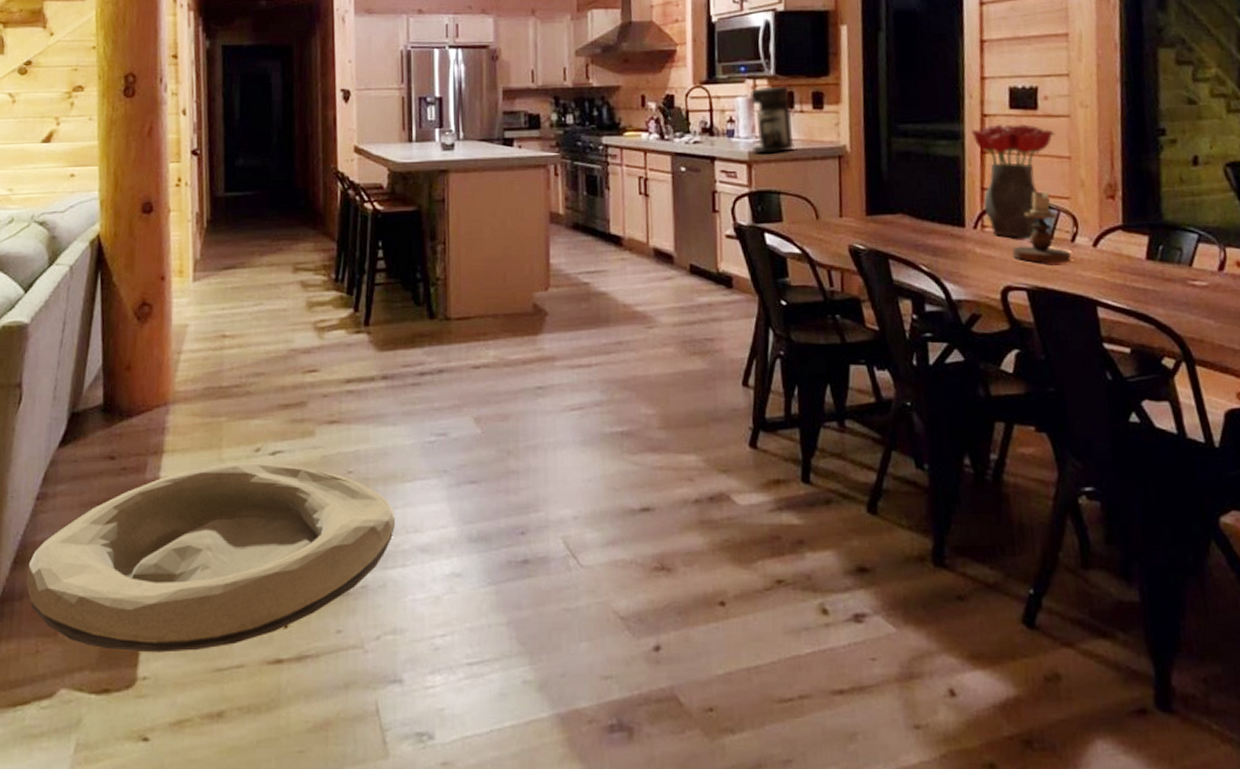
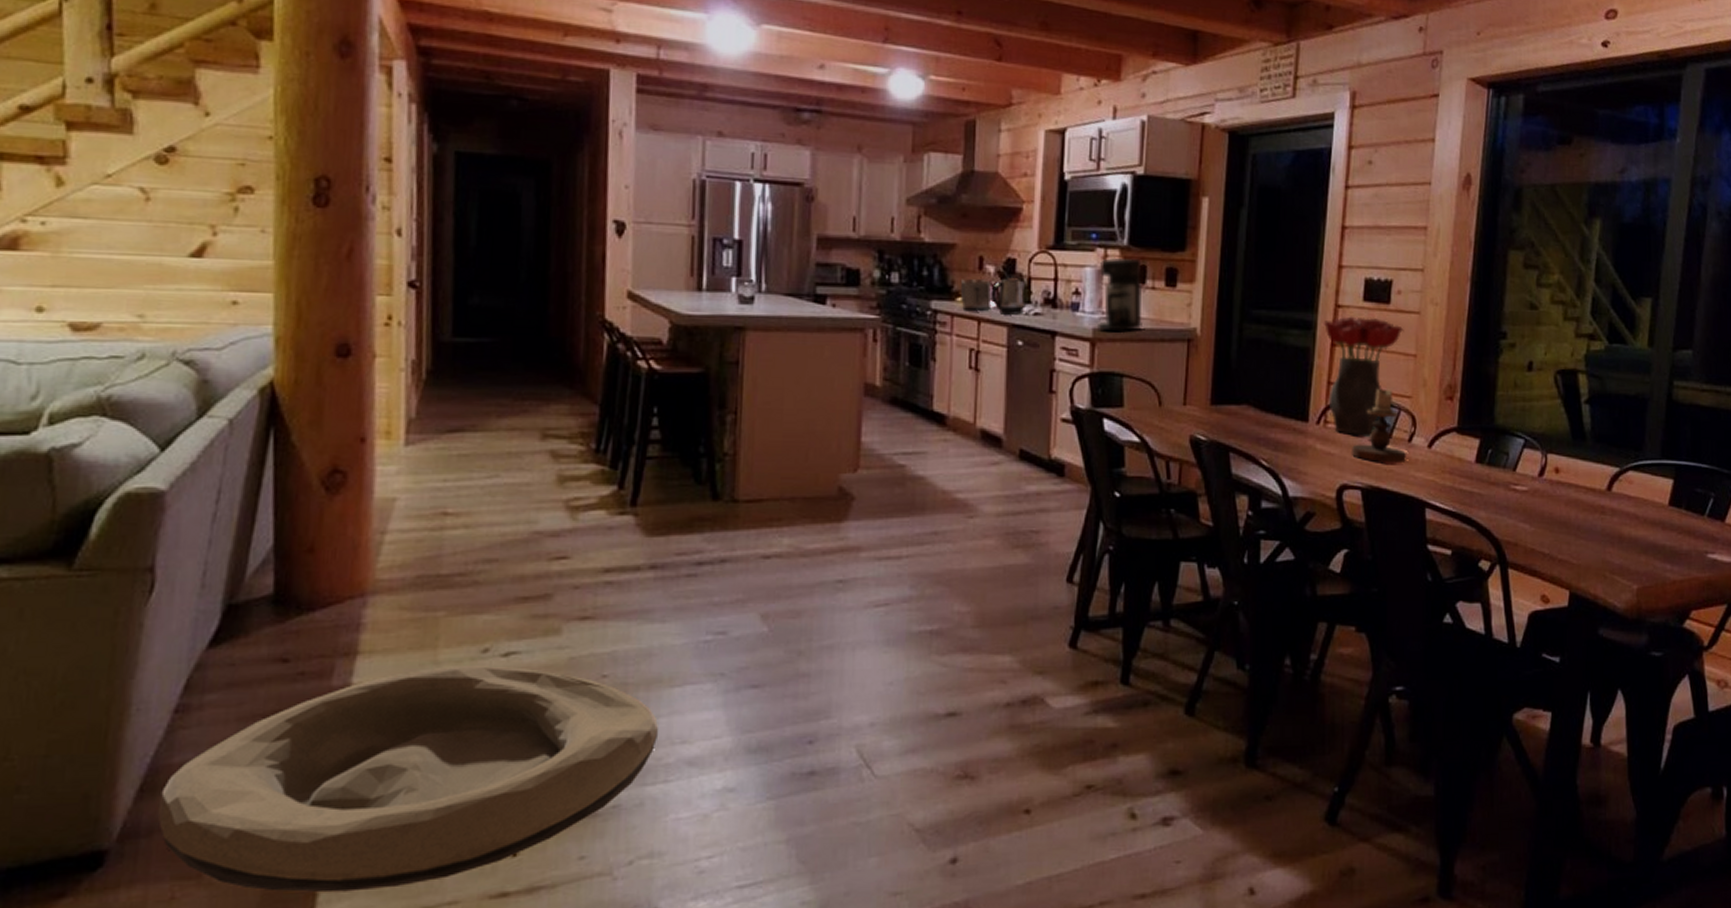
toaster: none [626,114,656,144] -> present [960,278,992,311]
kettle: none [653,112,684,145] -> present [990,278,1025,315]

